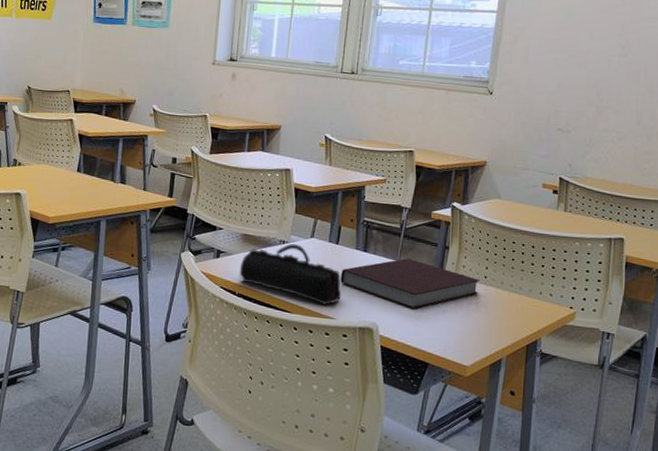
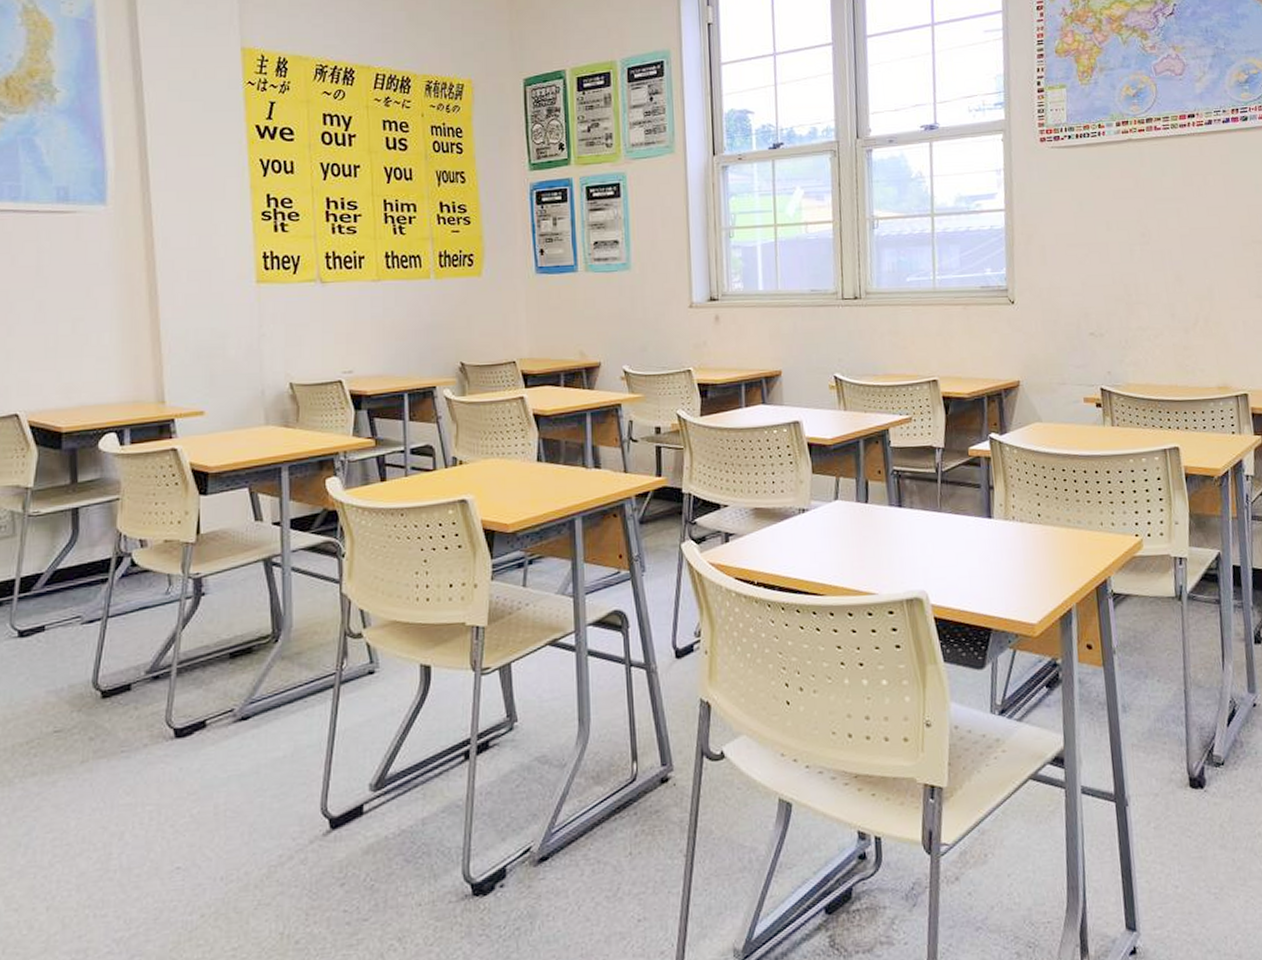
pencil case: present [239,244,342,305] -> none [755,511,881,579]
notebook: present [340,258,480,309] -> none [875,507,1034,567]

